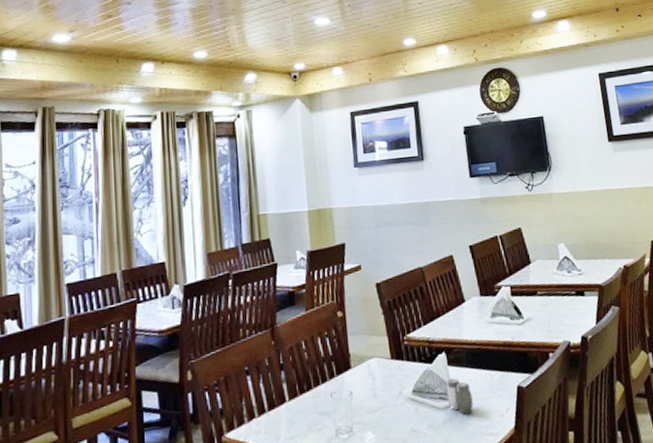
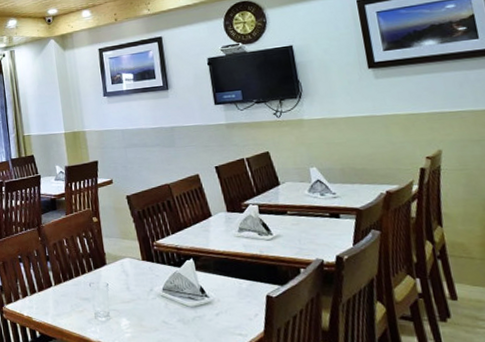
salt and pepper shaker: present [446,378,474,414] -> none [195,282,222,314]

